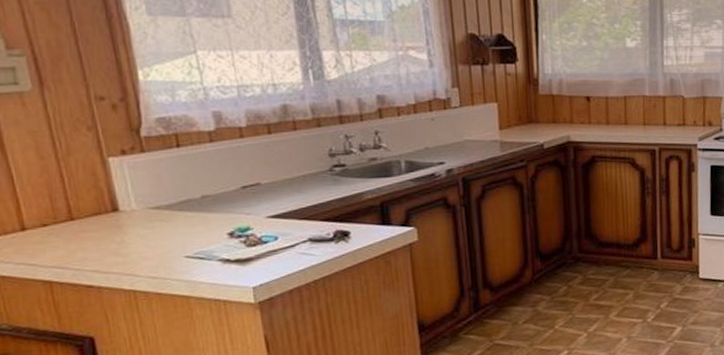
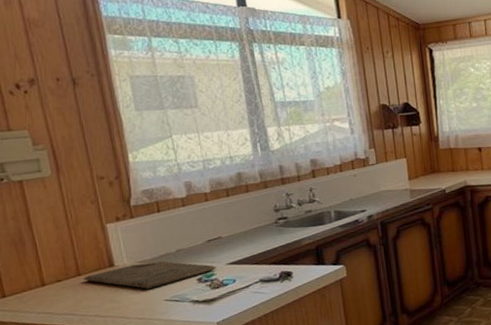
cutting board: none [76,209,253,242] -> present [82,261,216,289]

